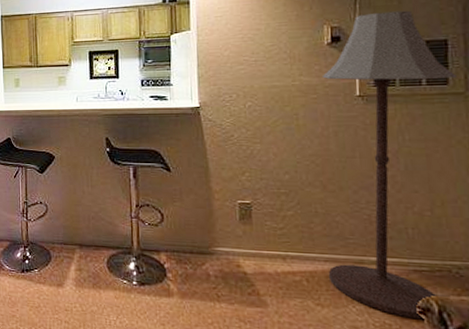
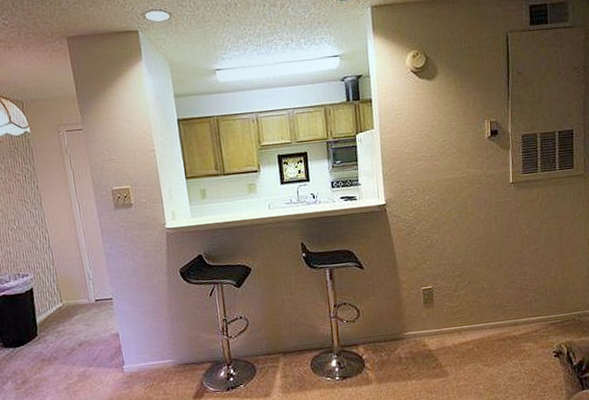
floor lamp: present [321,10,457,320] -> none [484,105,579,362]

